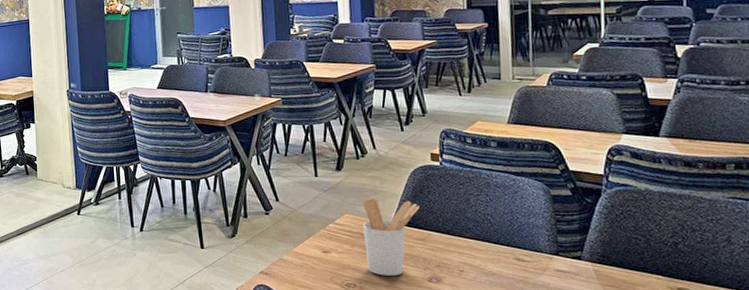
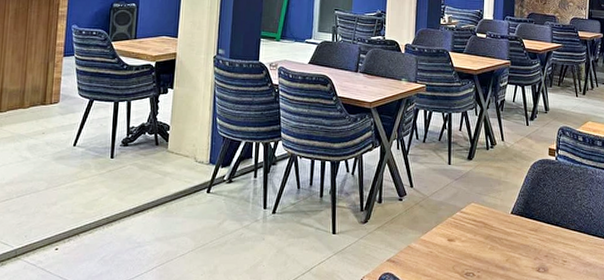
utensil holder: present [363,198,420,276] -> none [486,188,536,265]

